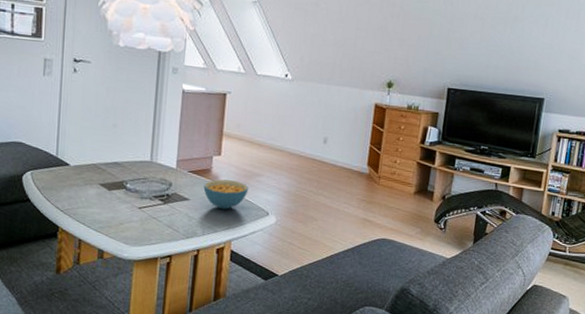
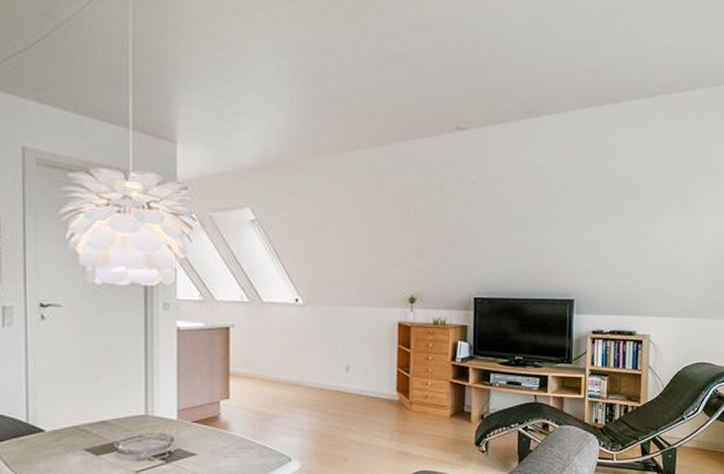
cereal bowl: present [203,179,249,210] -> none [212,426,265,461]

